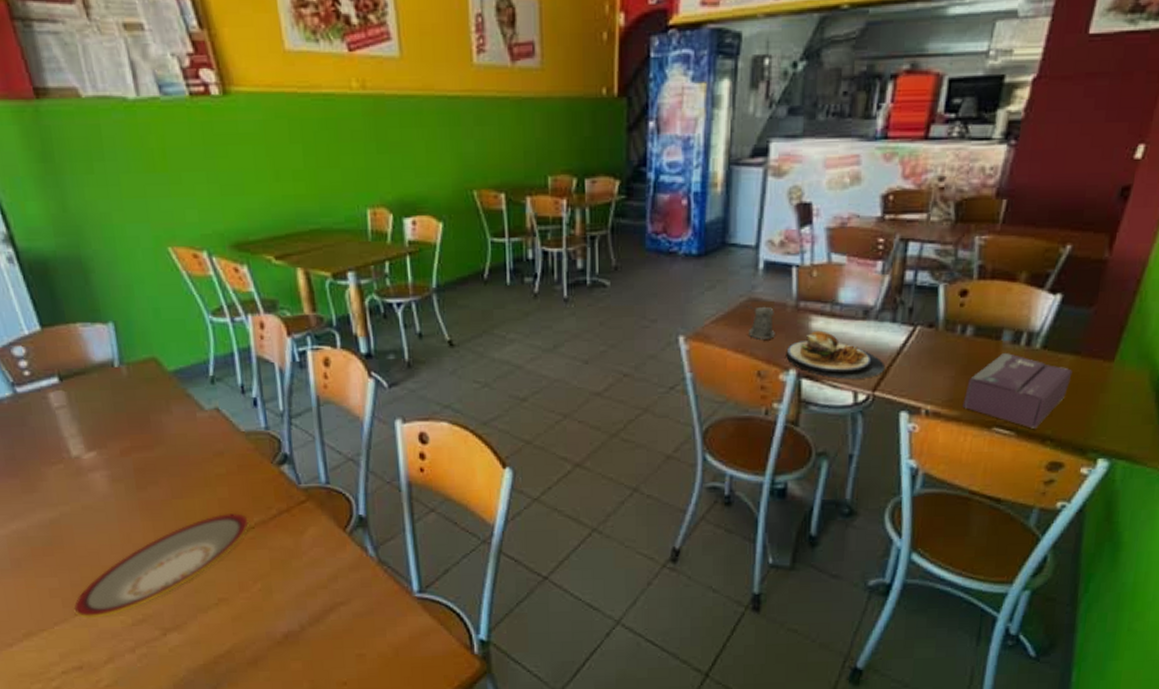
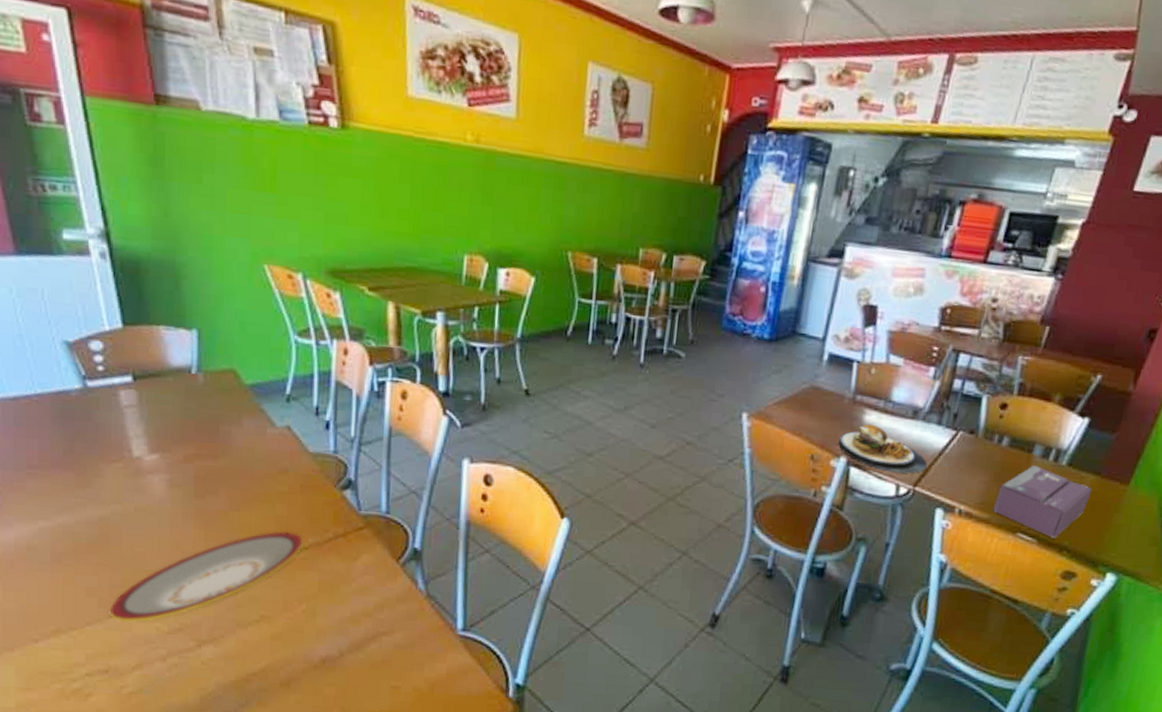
pepper shaker: present [747,305,775,339] -> none [807,392,833,426]

